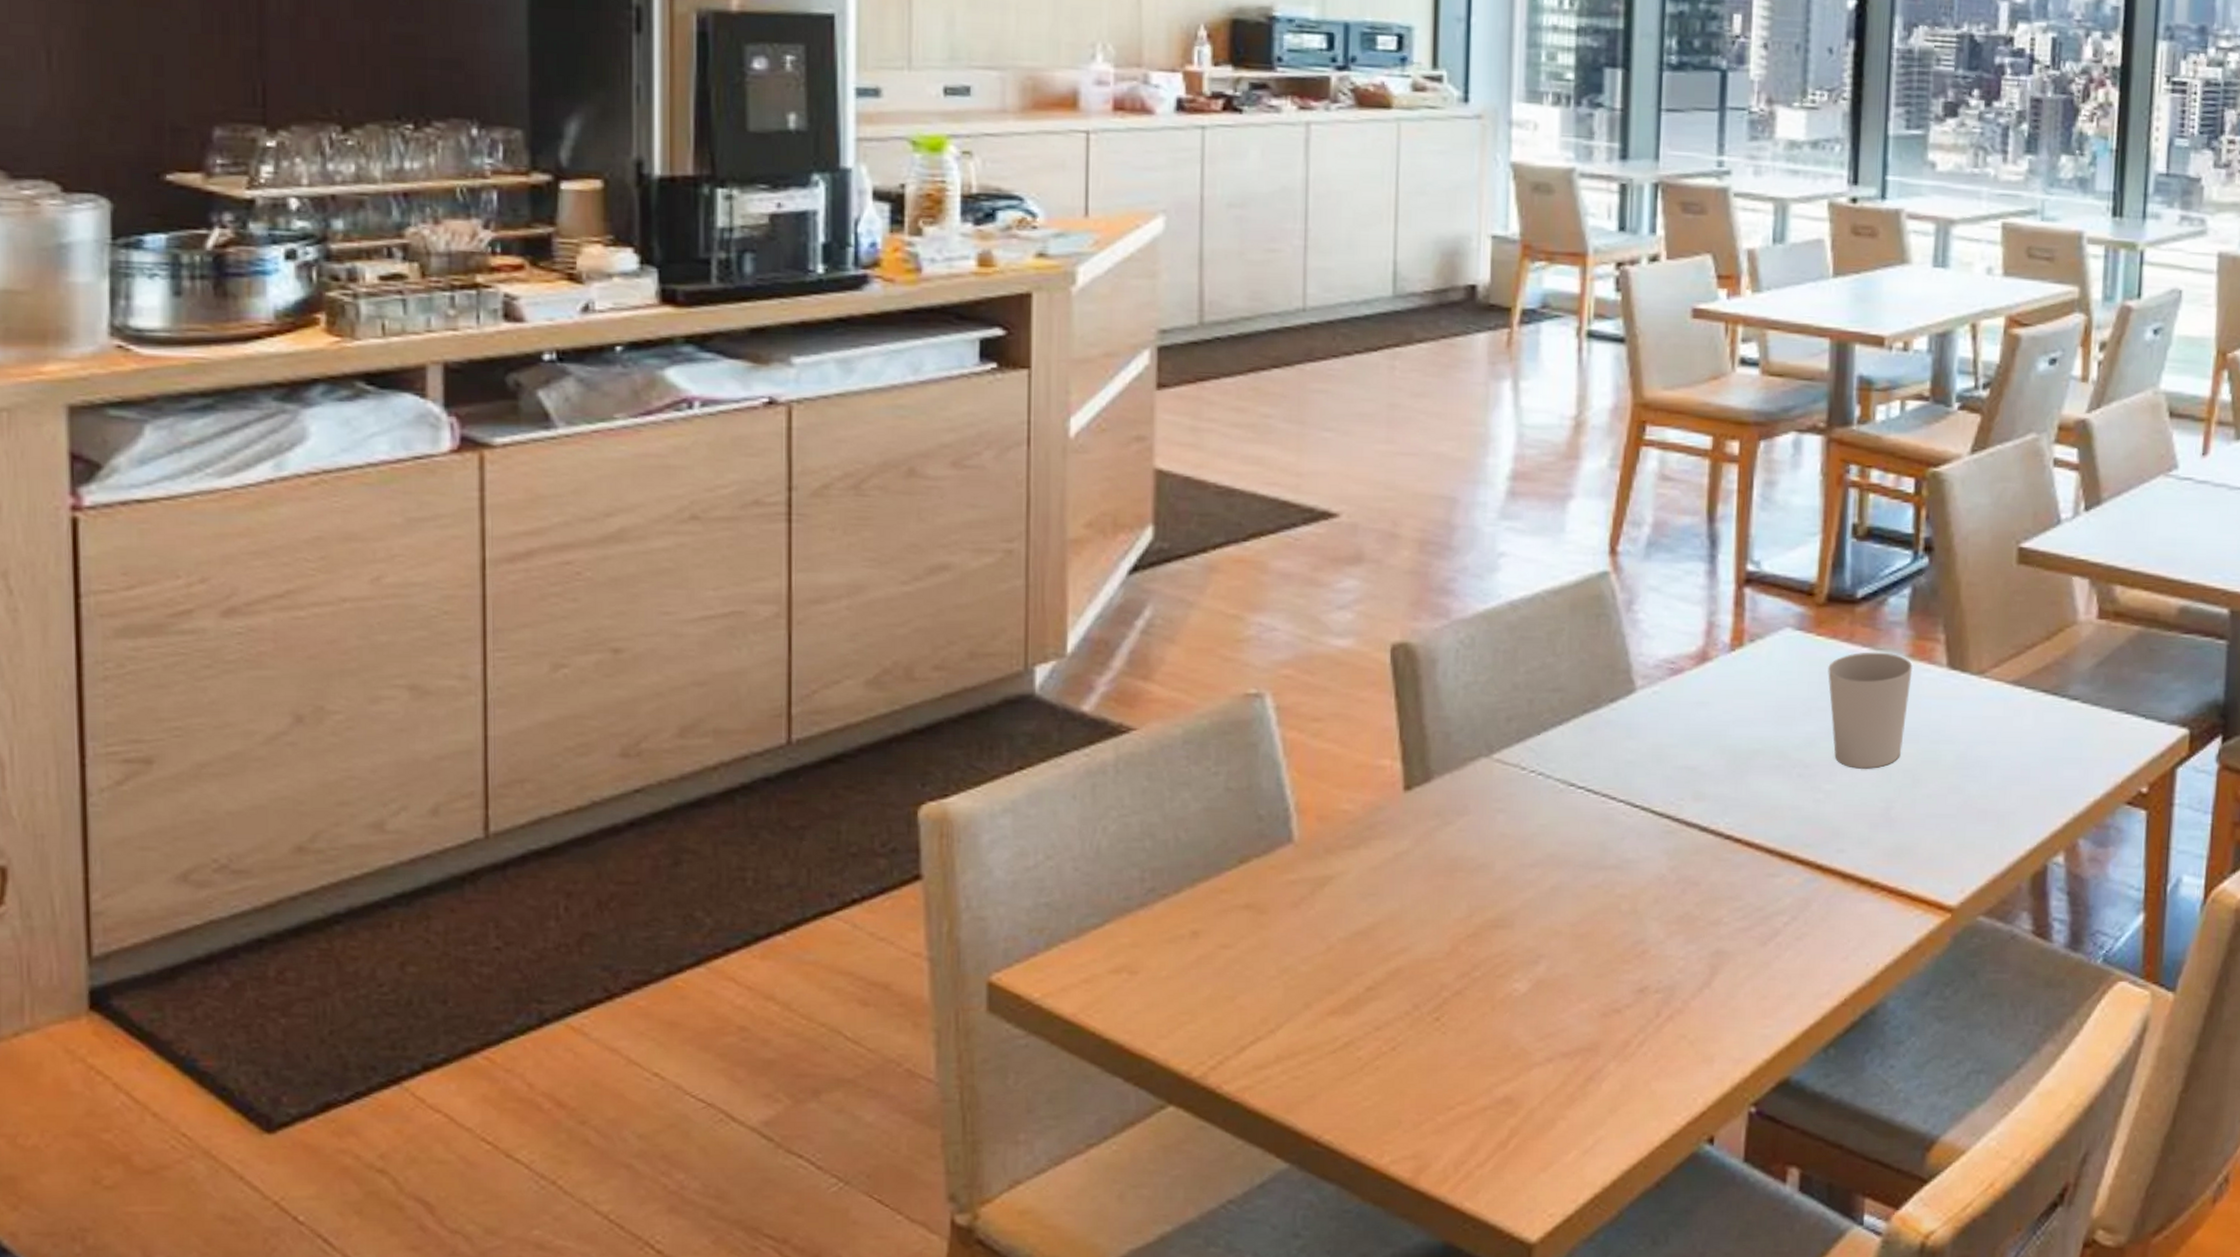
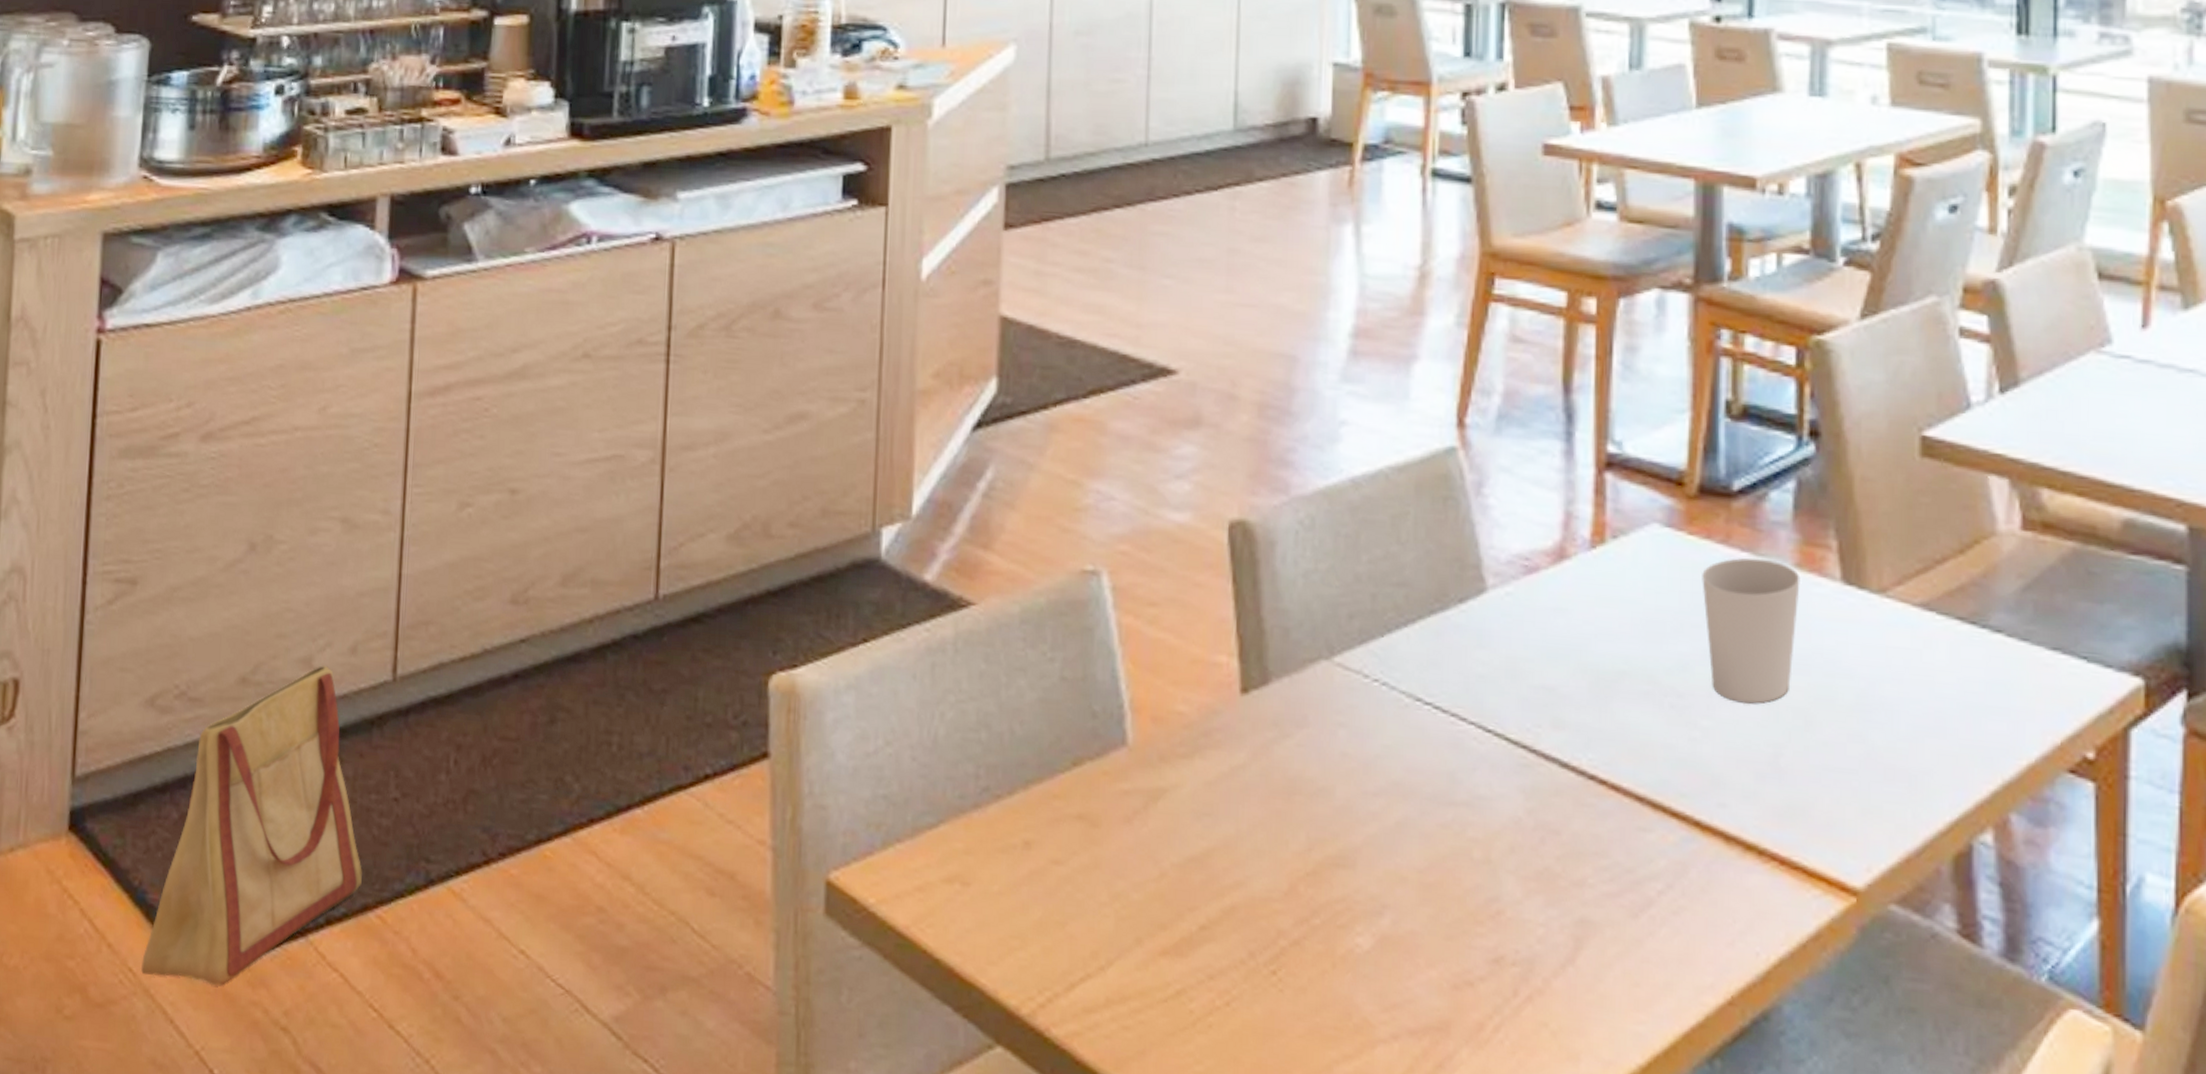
shopping bag: none [198,829,463,1139] -> present [141,666,362,985]

